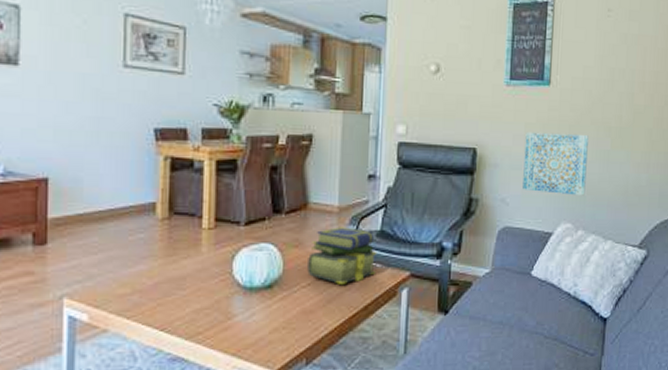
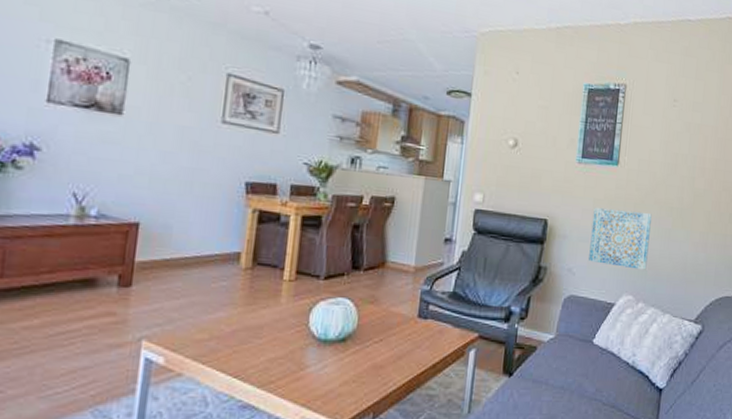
stack of books: present [307,227,377,284] -> none [381,286,449,342]

